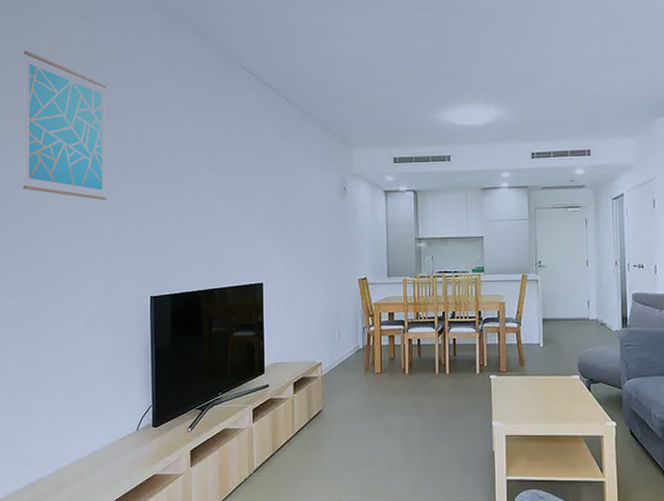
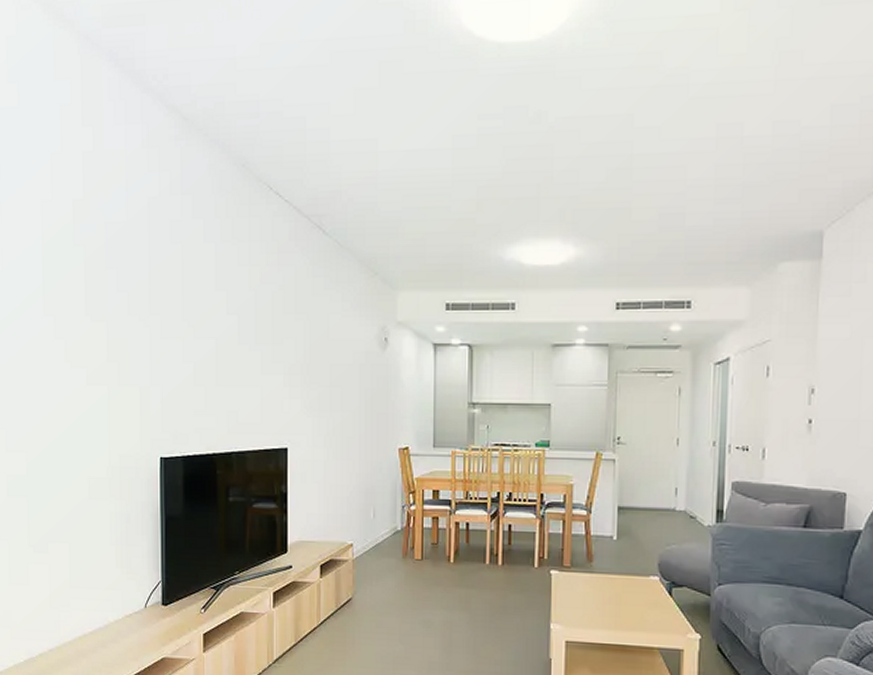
wall art: present [23,50,107,200] -> none [18,162,112,344]

